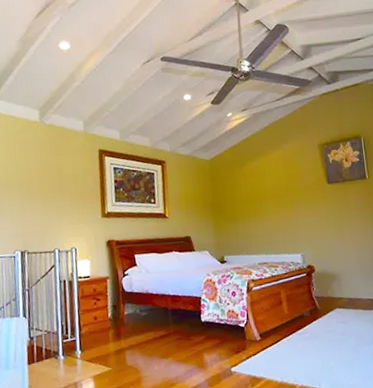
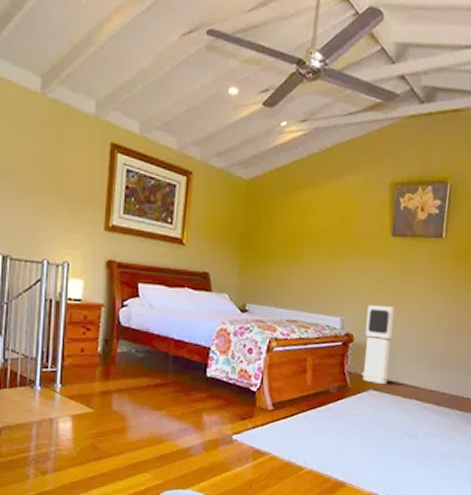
air purifier: none [320,238,349,302] -> present [362,305,396,384]

